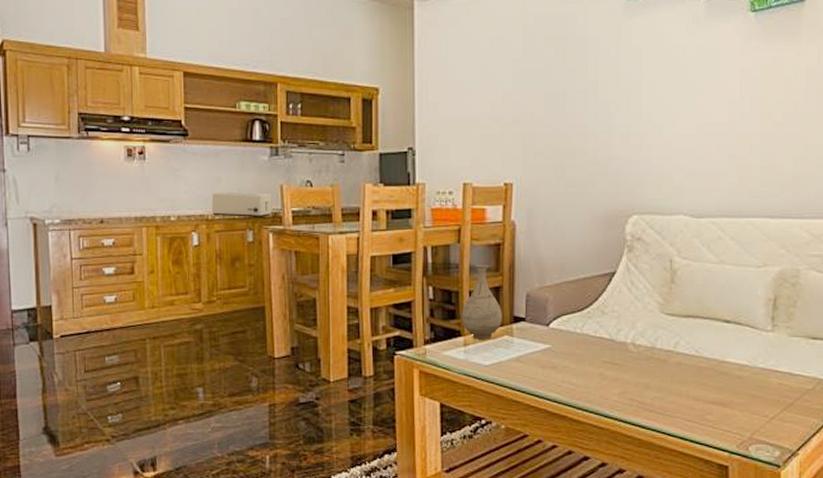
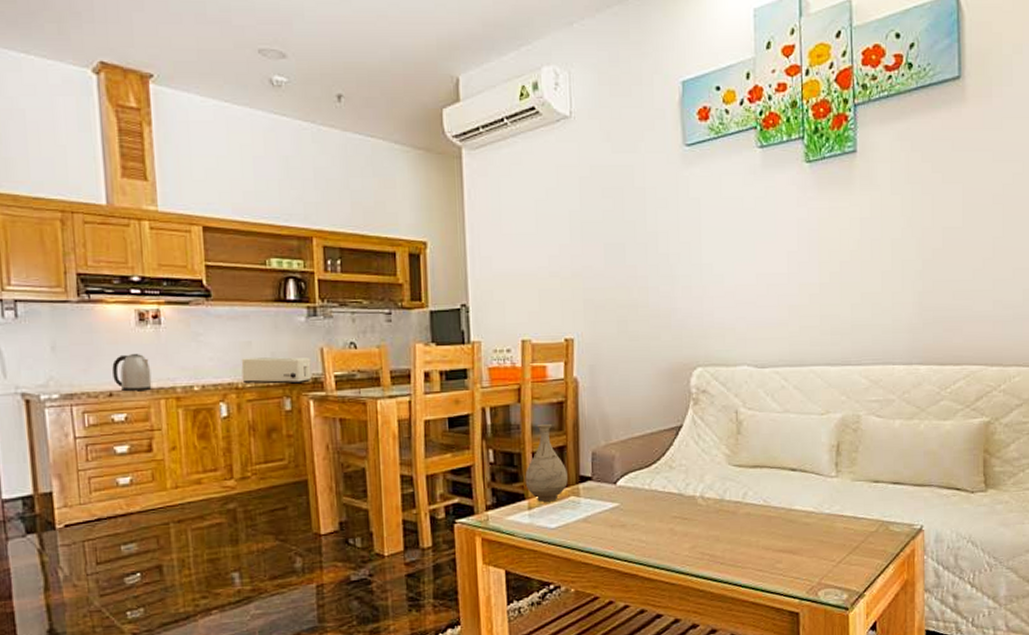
kettle: none [104,186,136,220] -> present [112,354,152,392]

